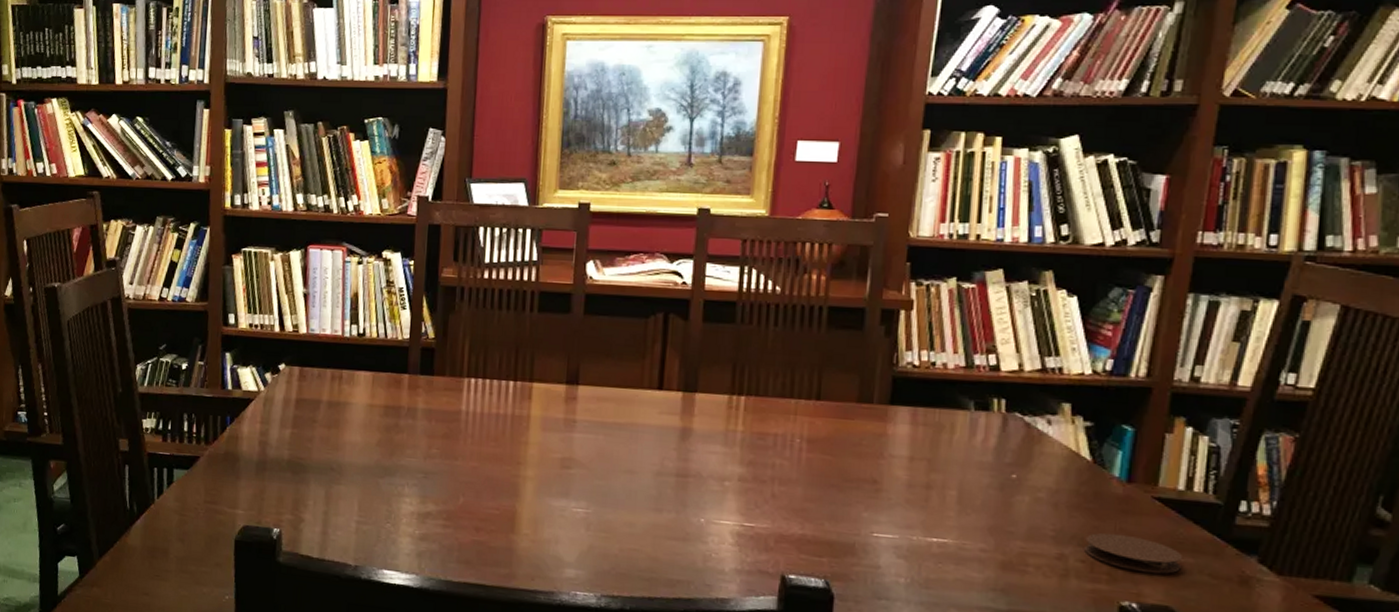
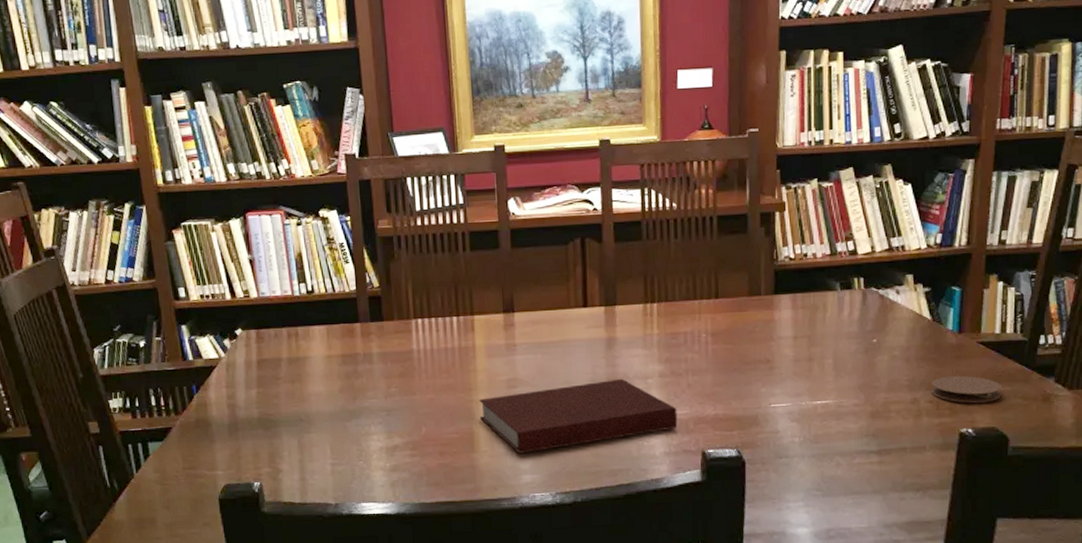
notebook: none [525,475,756,544] -> present [478,378,678,454]

